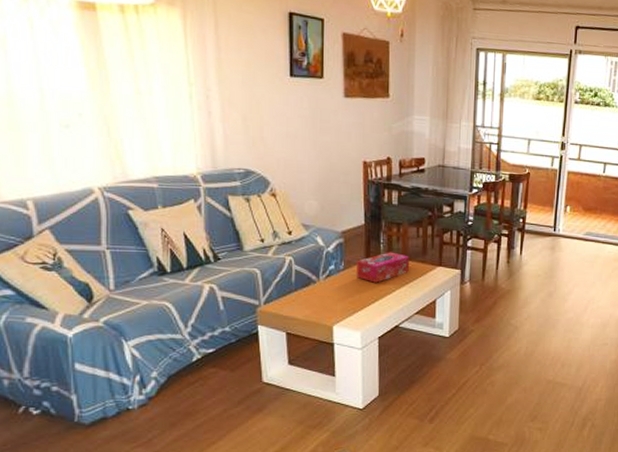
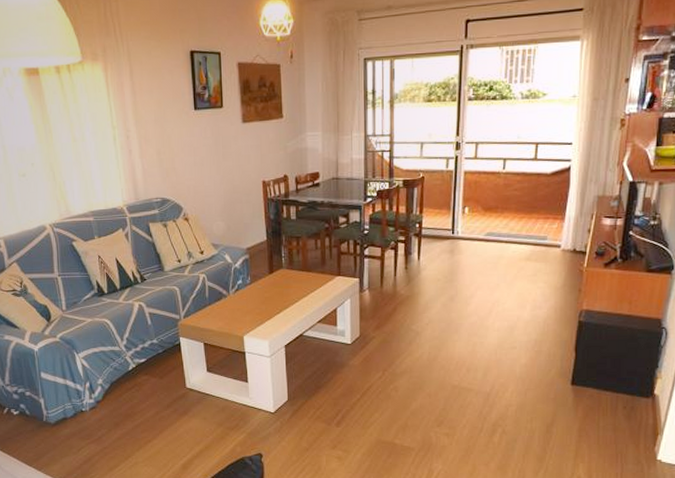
tissue box: present [357,252,409,283] -> none [262,264,309,295]

